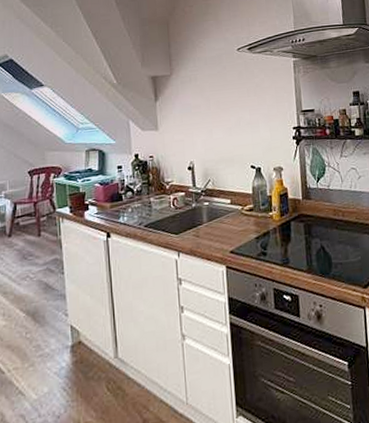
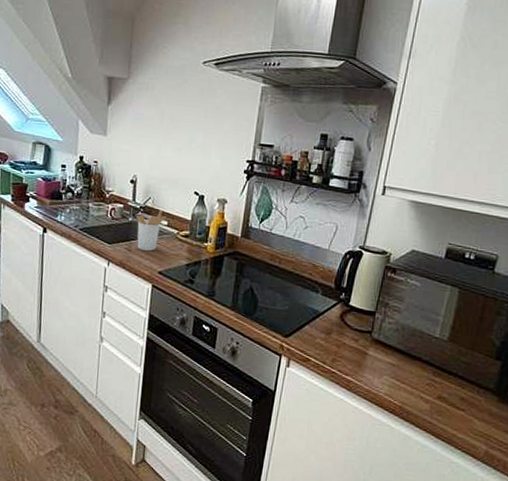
utensil holder: none [199,189,229,234] -> present [136,209,167,251]

